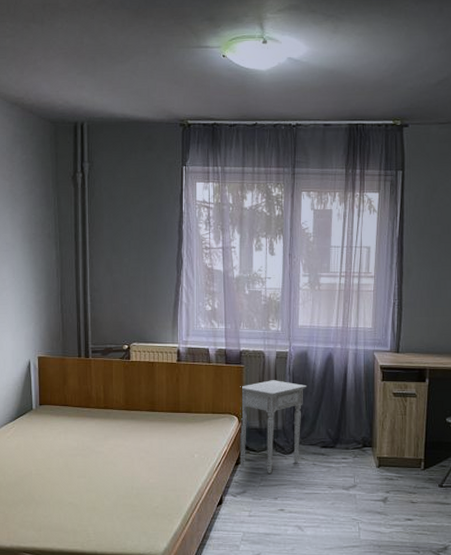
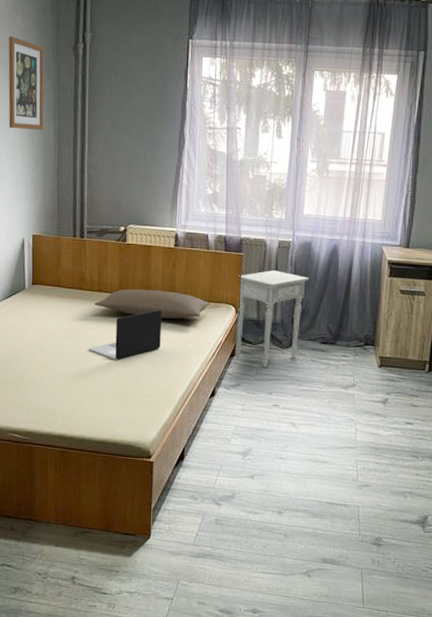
wall art: none [9,168,46,257] -> present [8,36,45,131]
laptop: none [97,422,167,474] -> present [89,309,162,360]
pillow: none [101,404,214,431] -> present [94,288,210,319]

